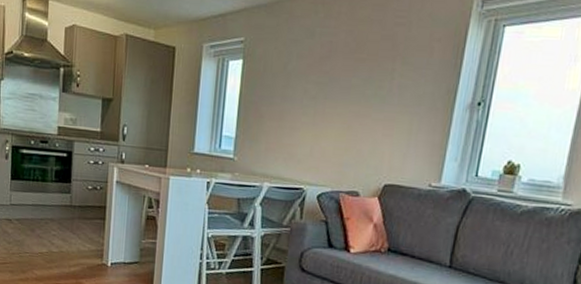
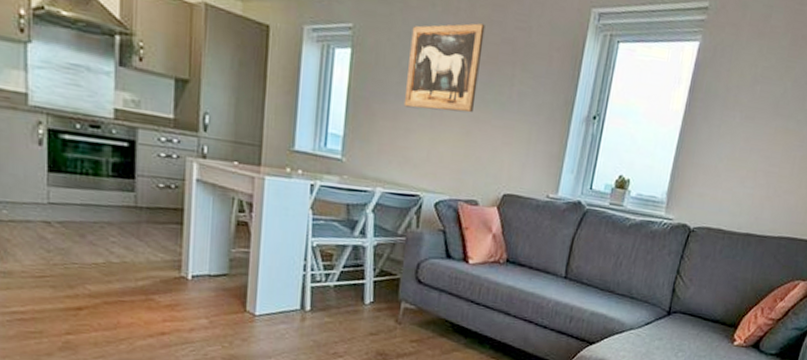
wall art: none [288,24,365,109] -> present [403,23,485,113]

